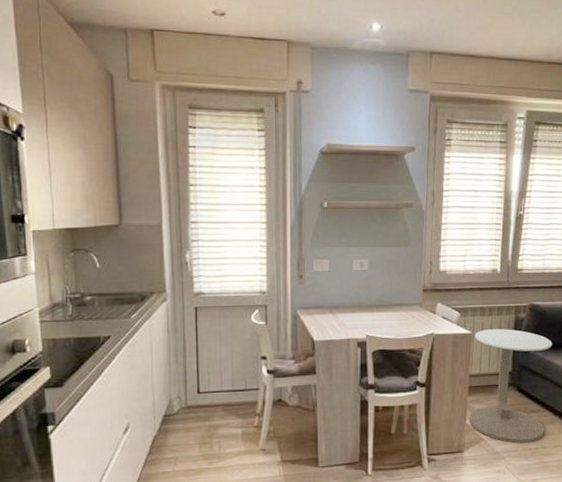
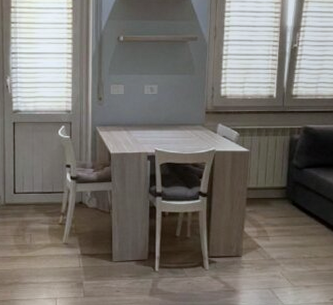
side table: present [469,329,552,444] -> none [247,148,325,252]

